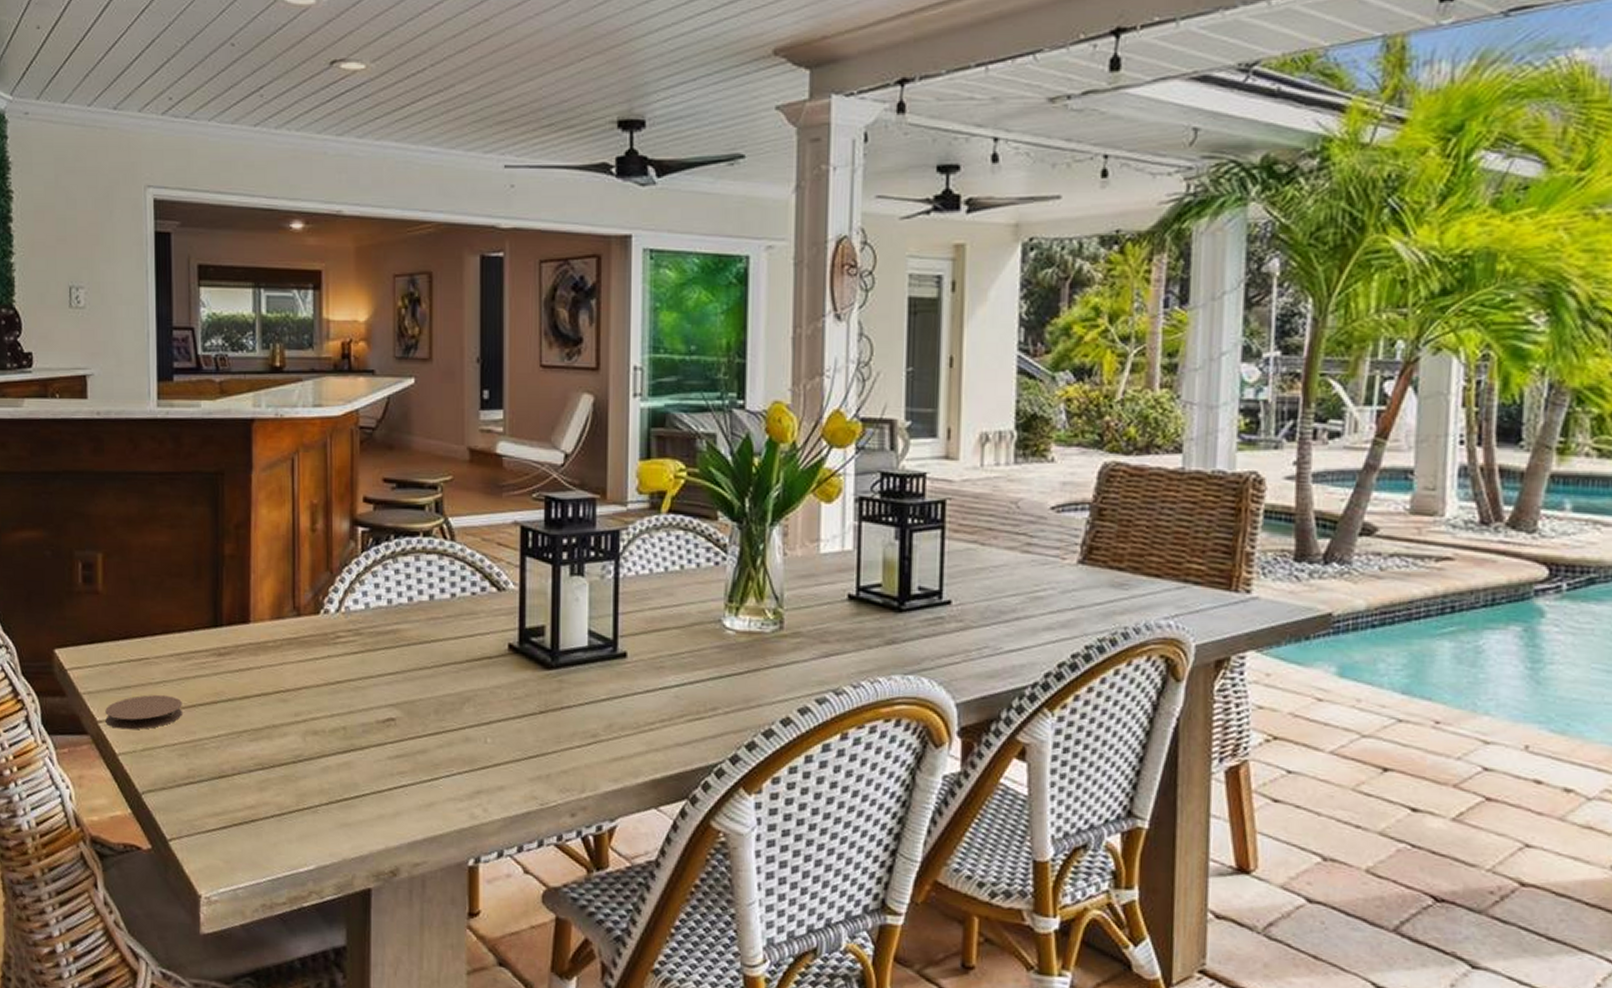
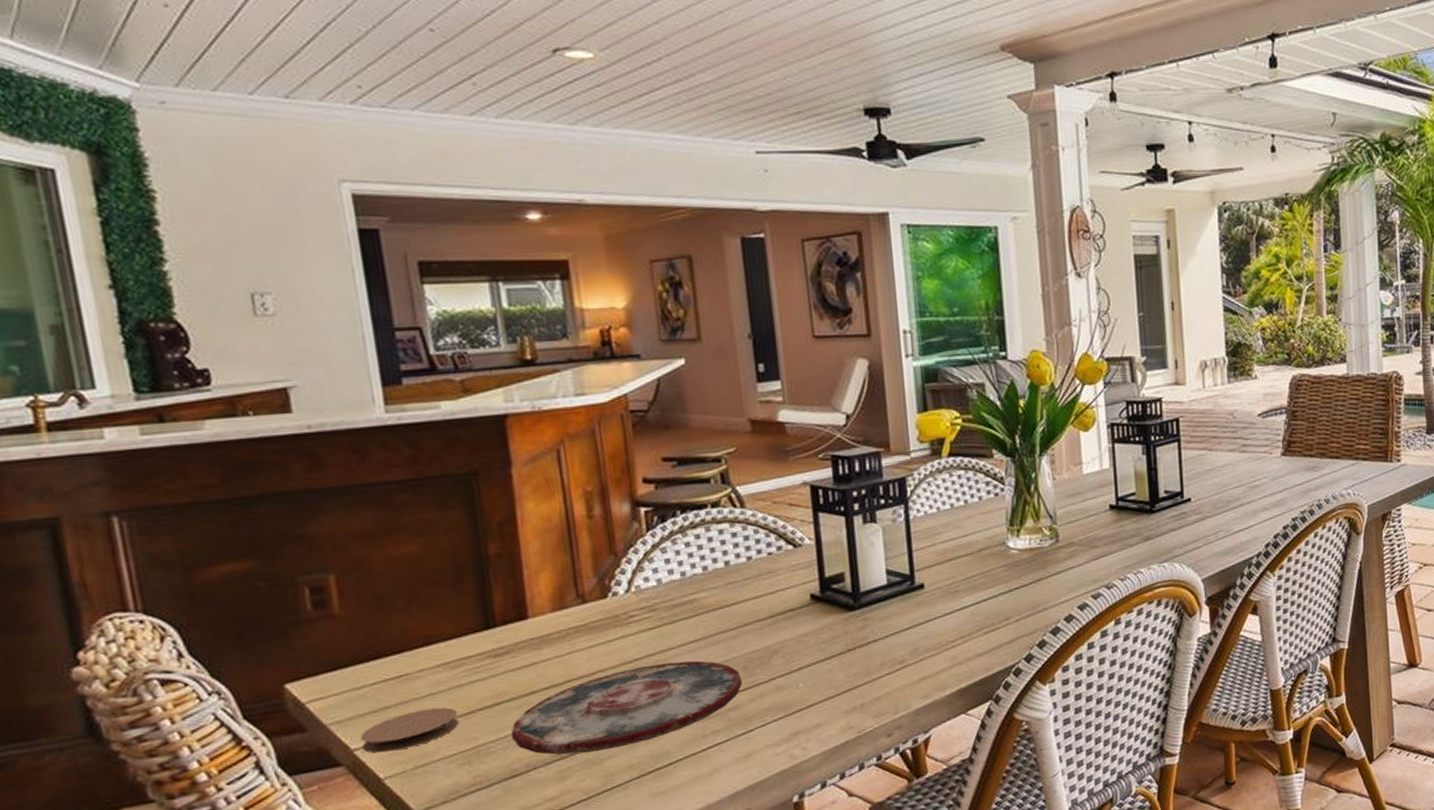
plate: none [223,690,432,769] -> present [511,660,742,755]

